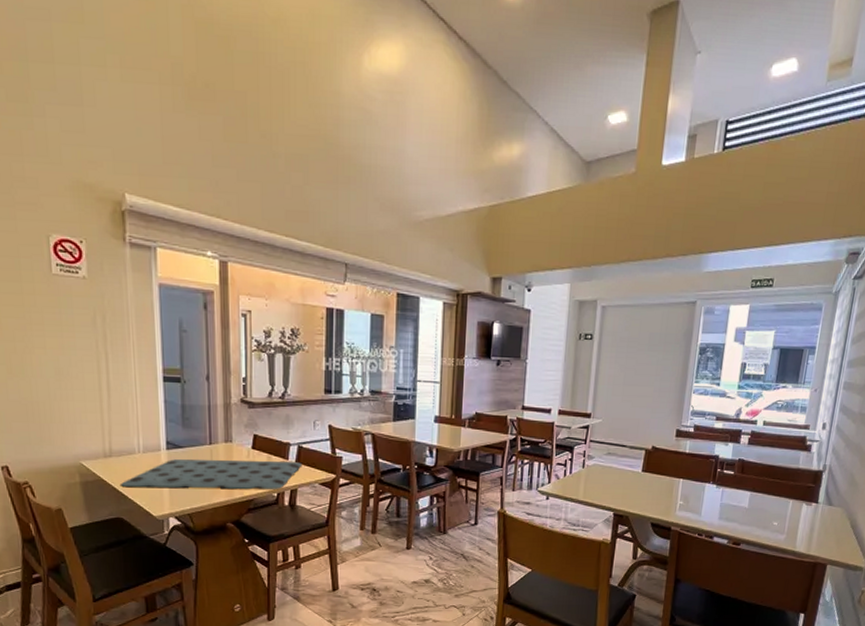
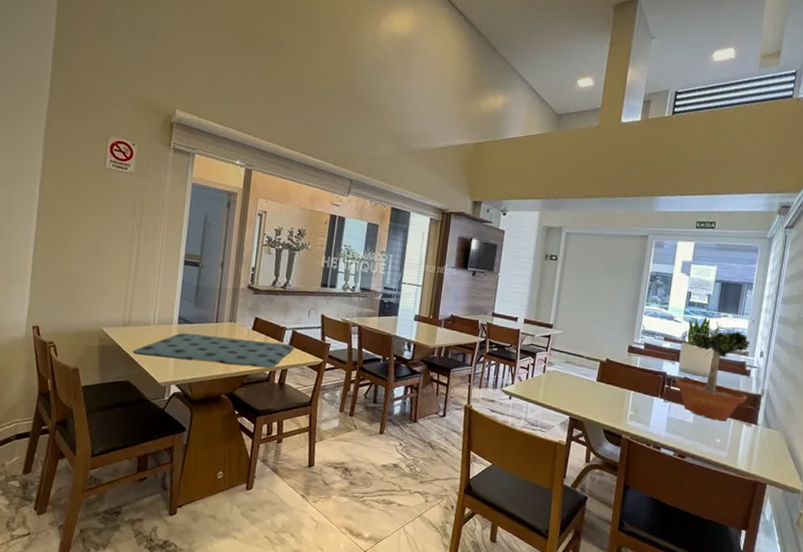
potted tree: none [728,394,813,503] -> present [674,321,751,421]
planter: none [732,391,780,457] -> present [678,317,722,377]

